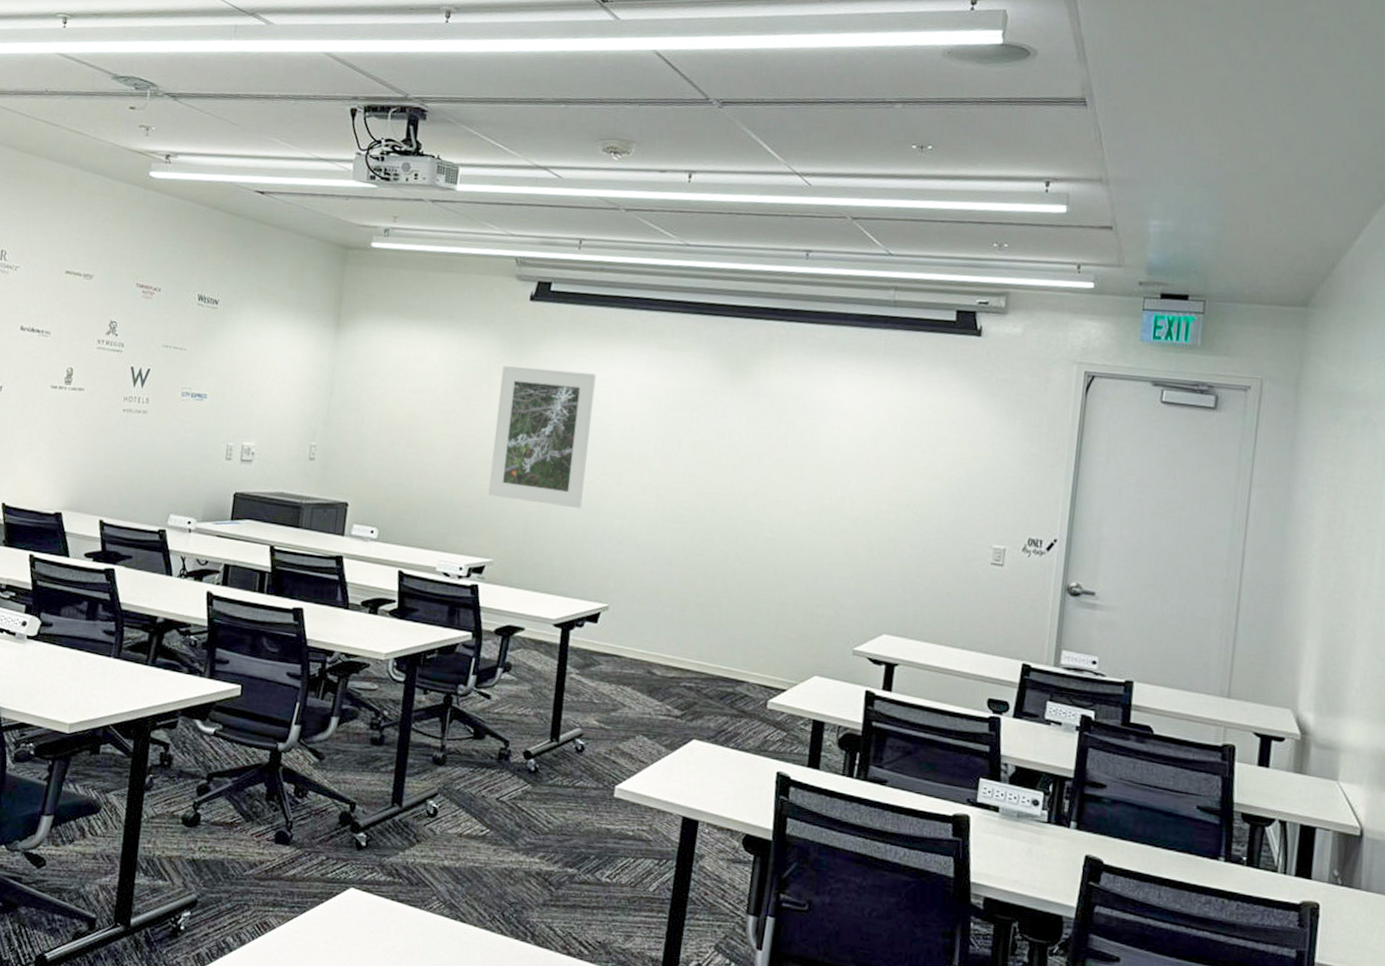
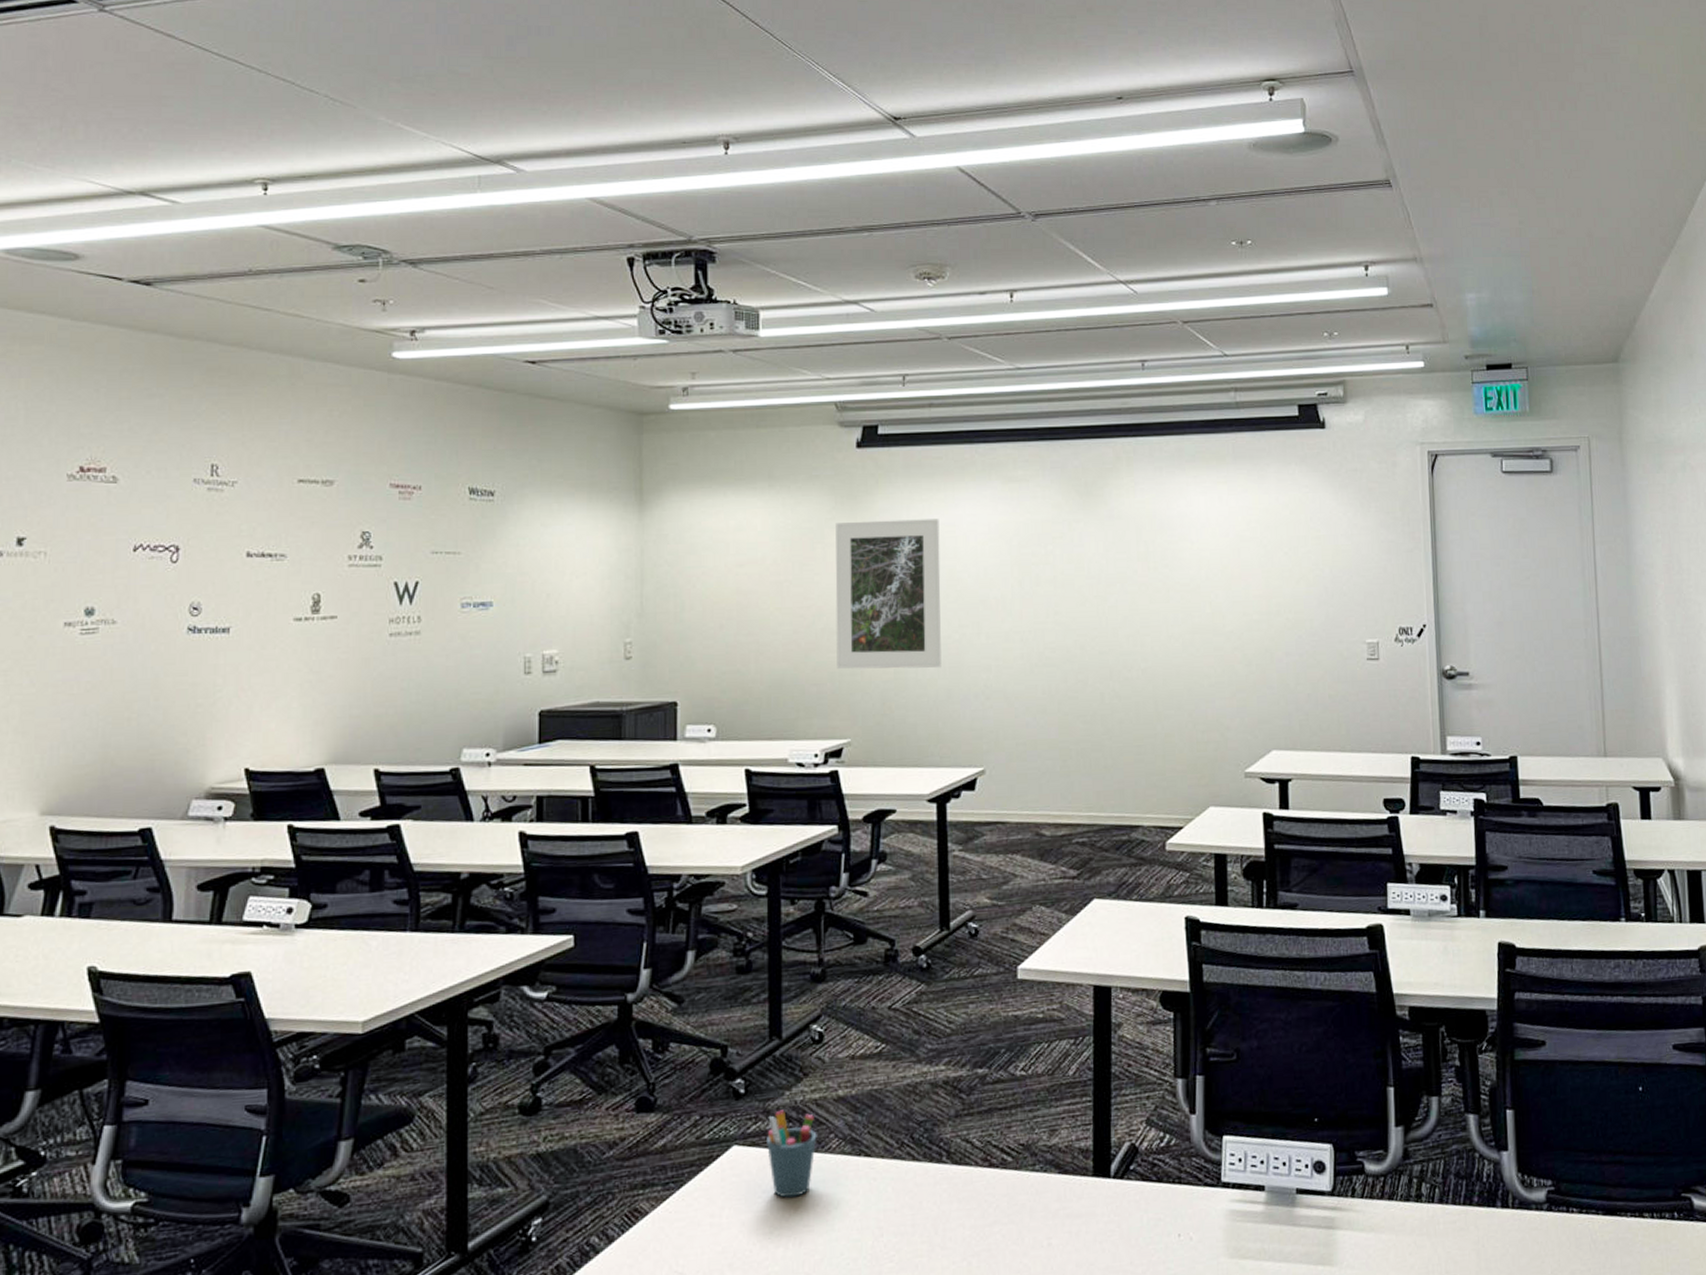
pen holder: none [378,866,422,943] -> present [767,1110,817,1198]

